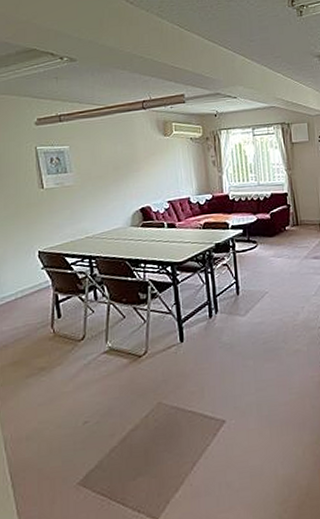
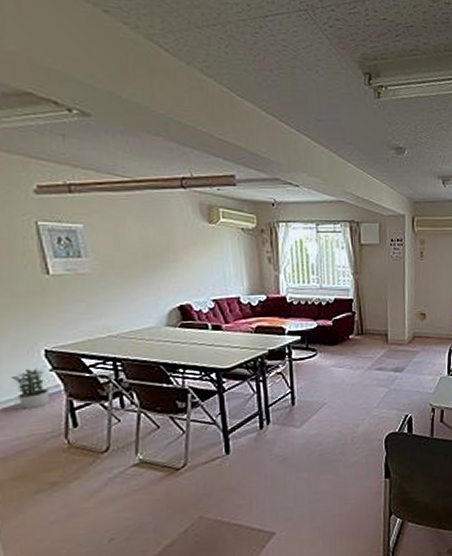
potted plant: none [13,266,40,303] -> present [11,367,49,409]

